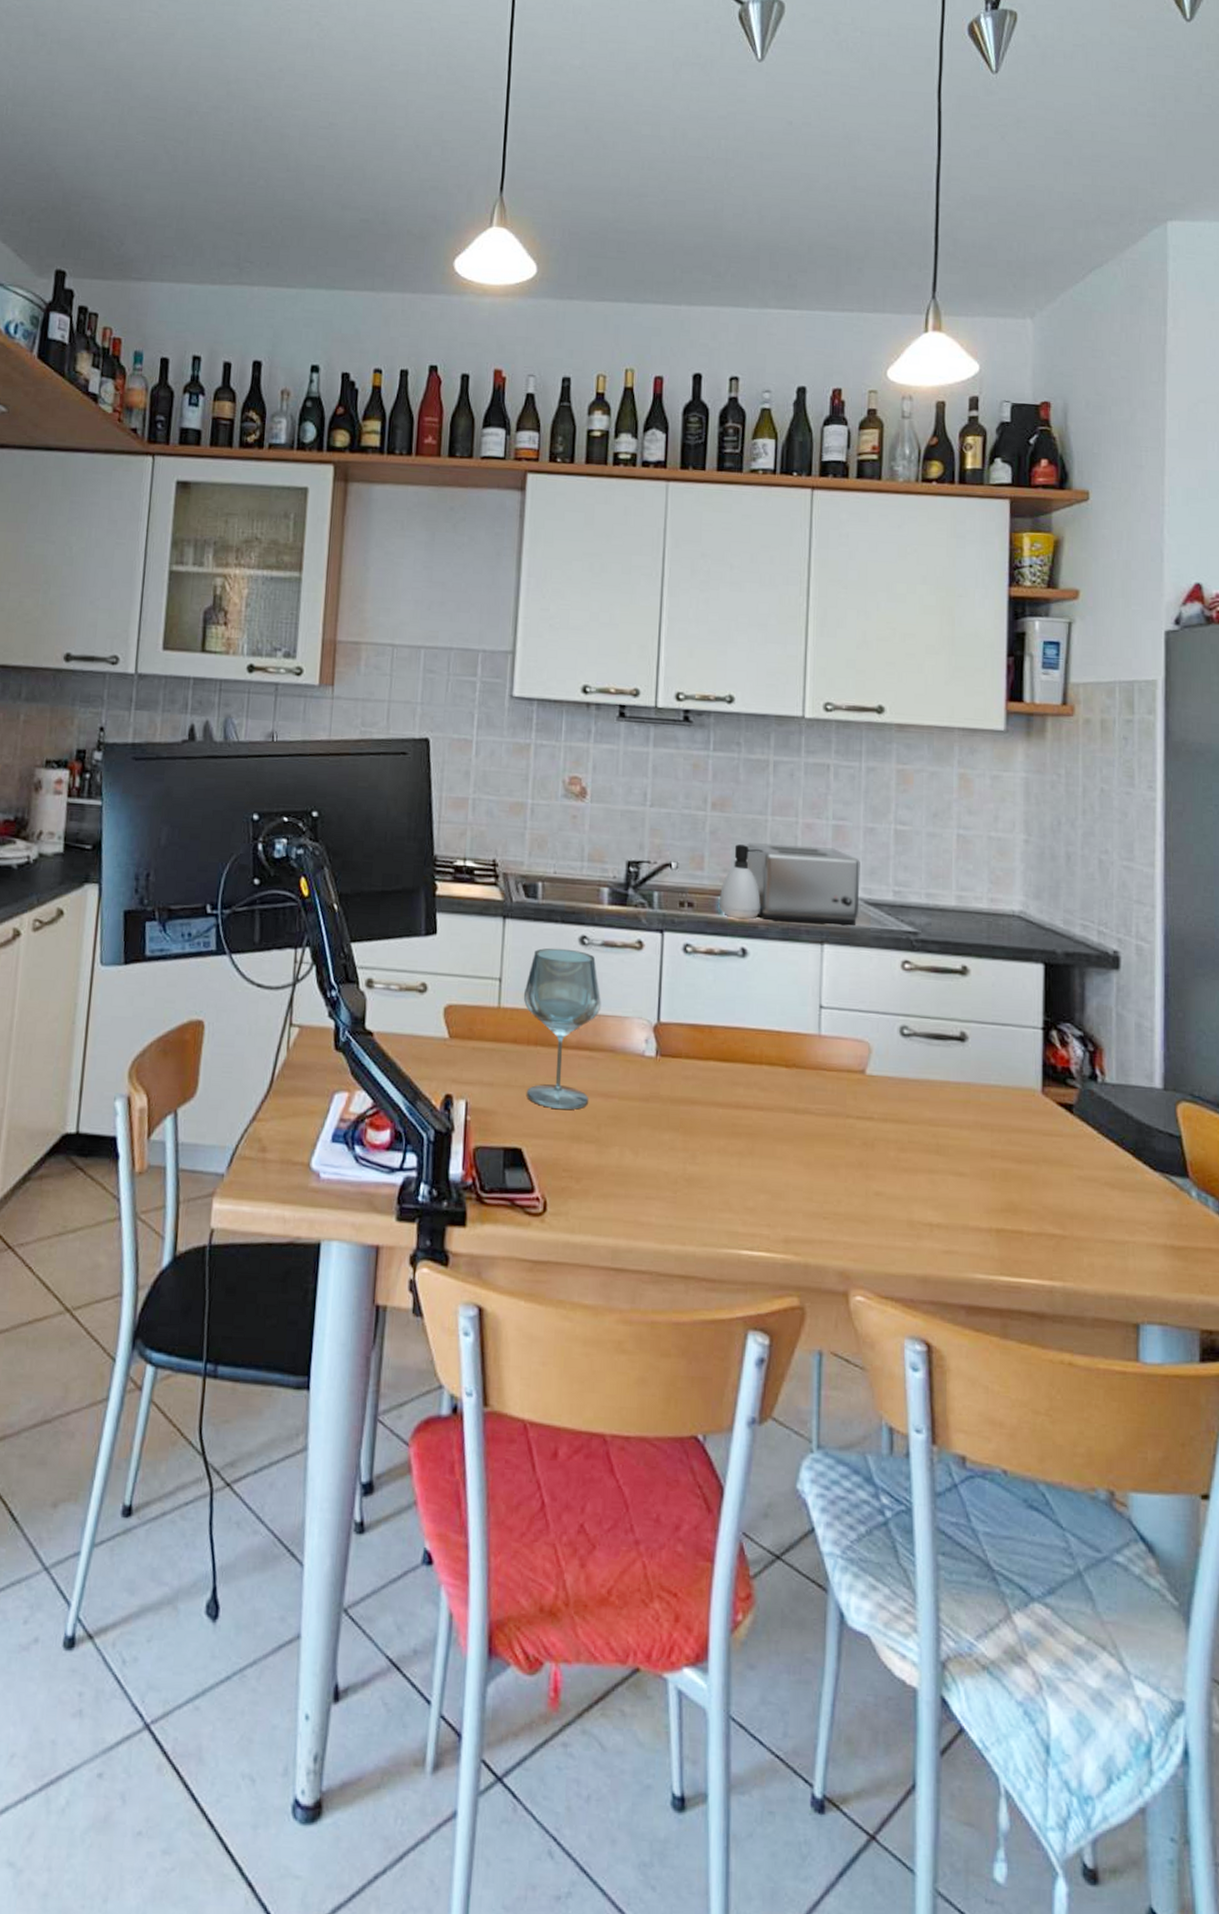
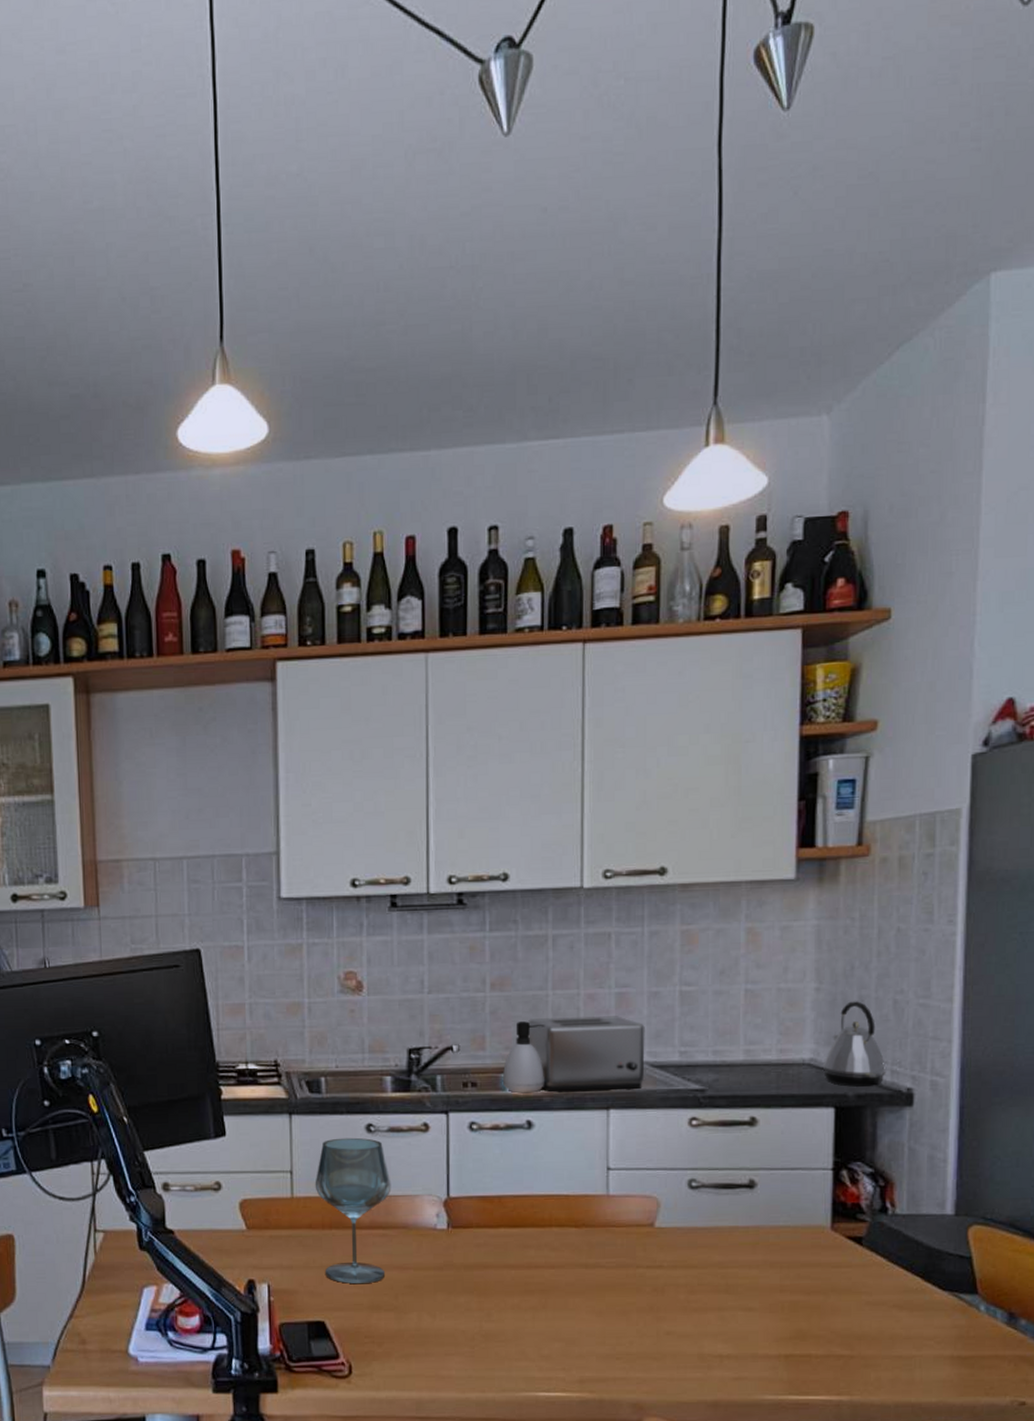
kettle: none [1032,856,1093,945] -> present [822,1001,887,1087]

